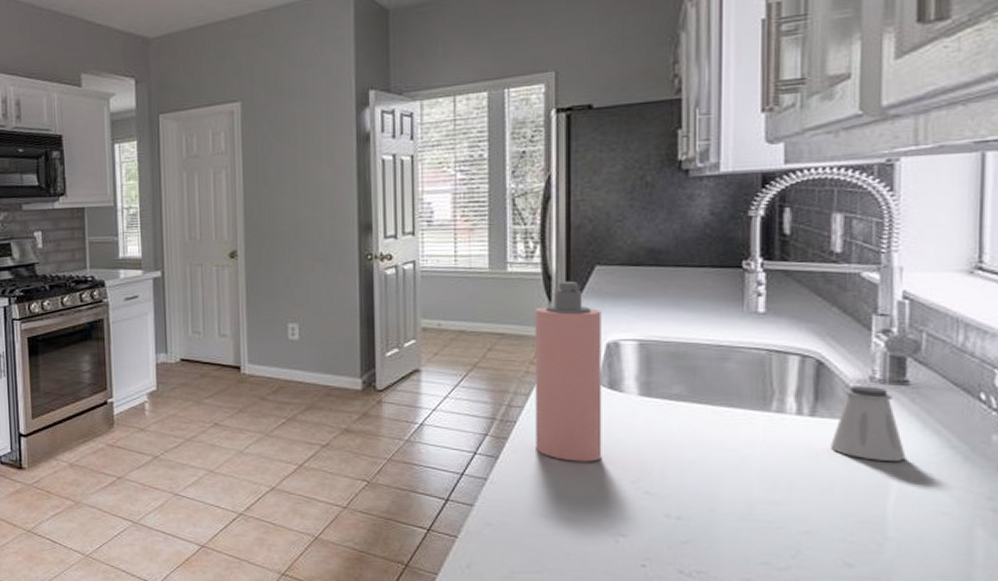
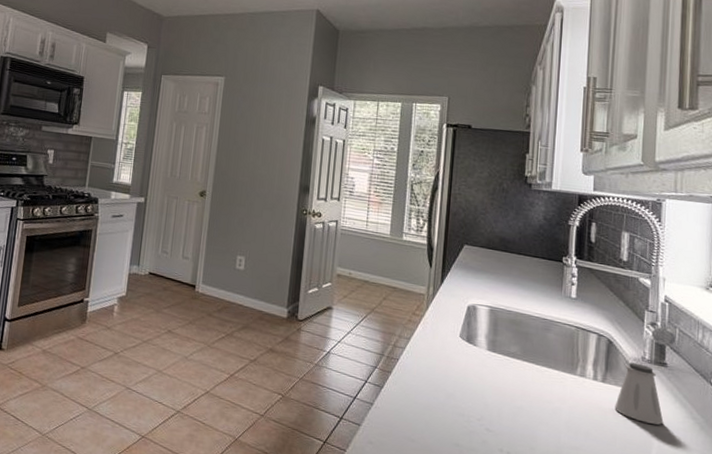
spray bottle: present [534,280,602,462] -> none [411,252,466,399]

